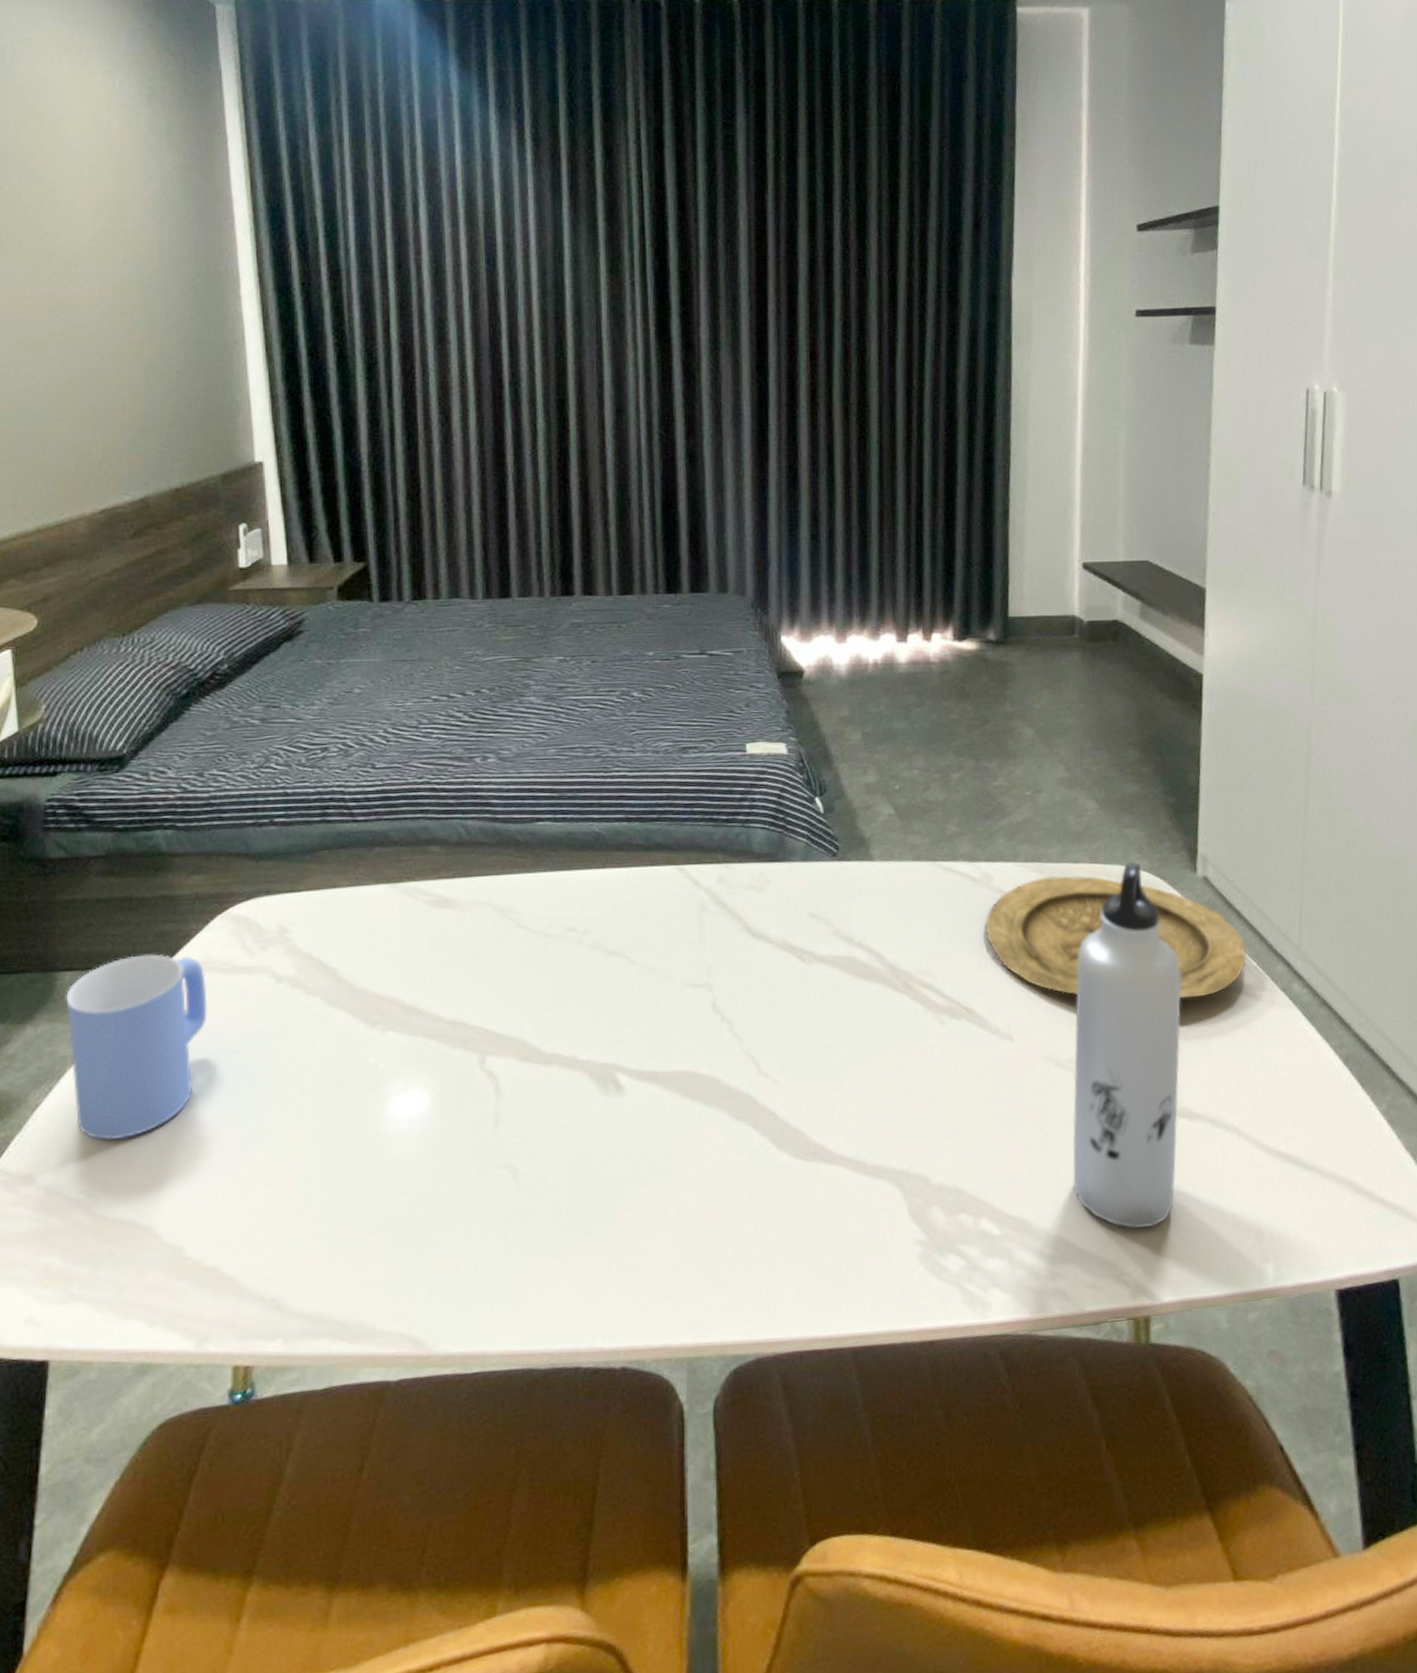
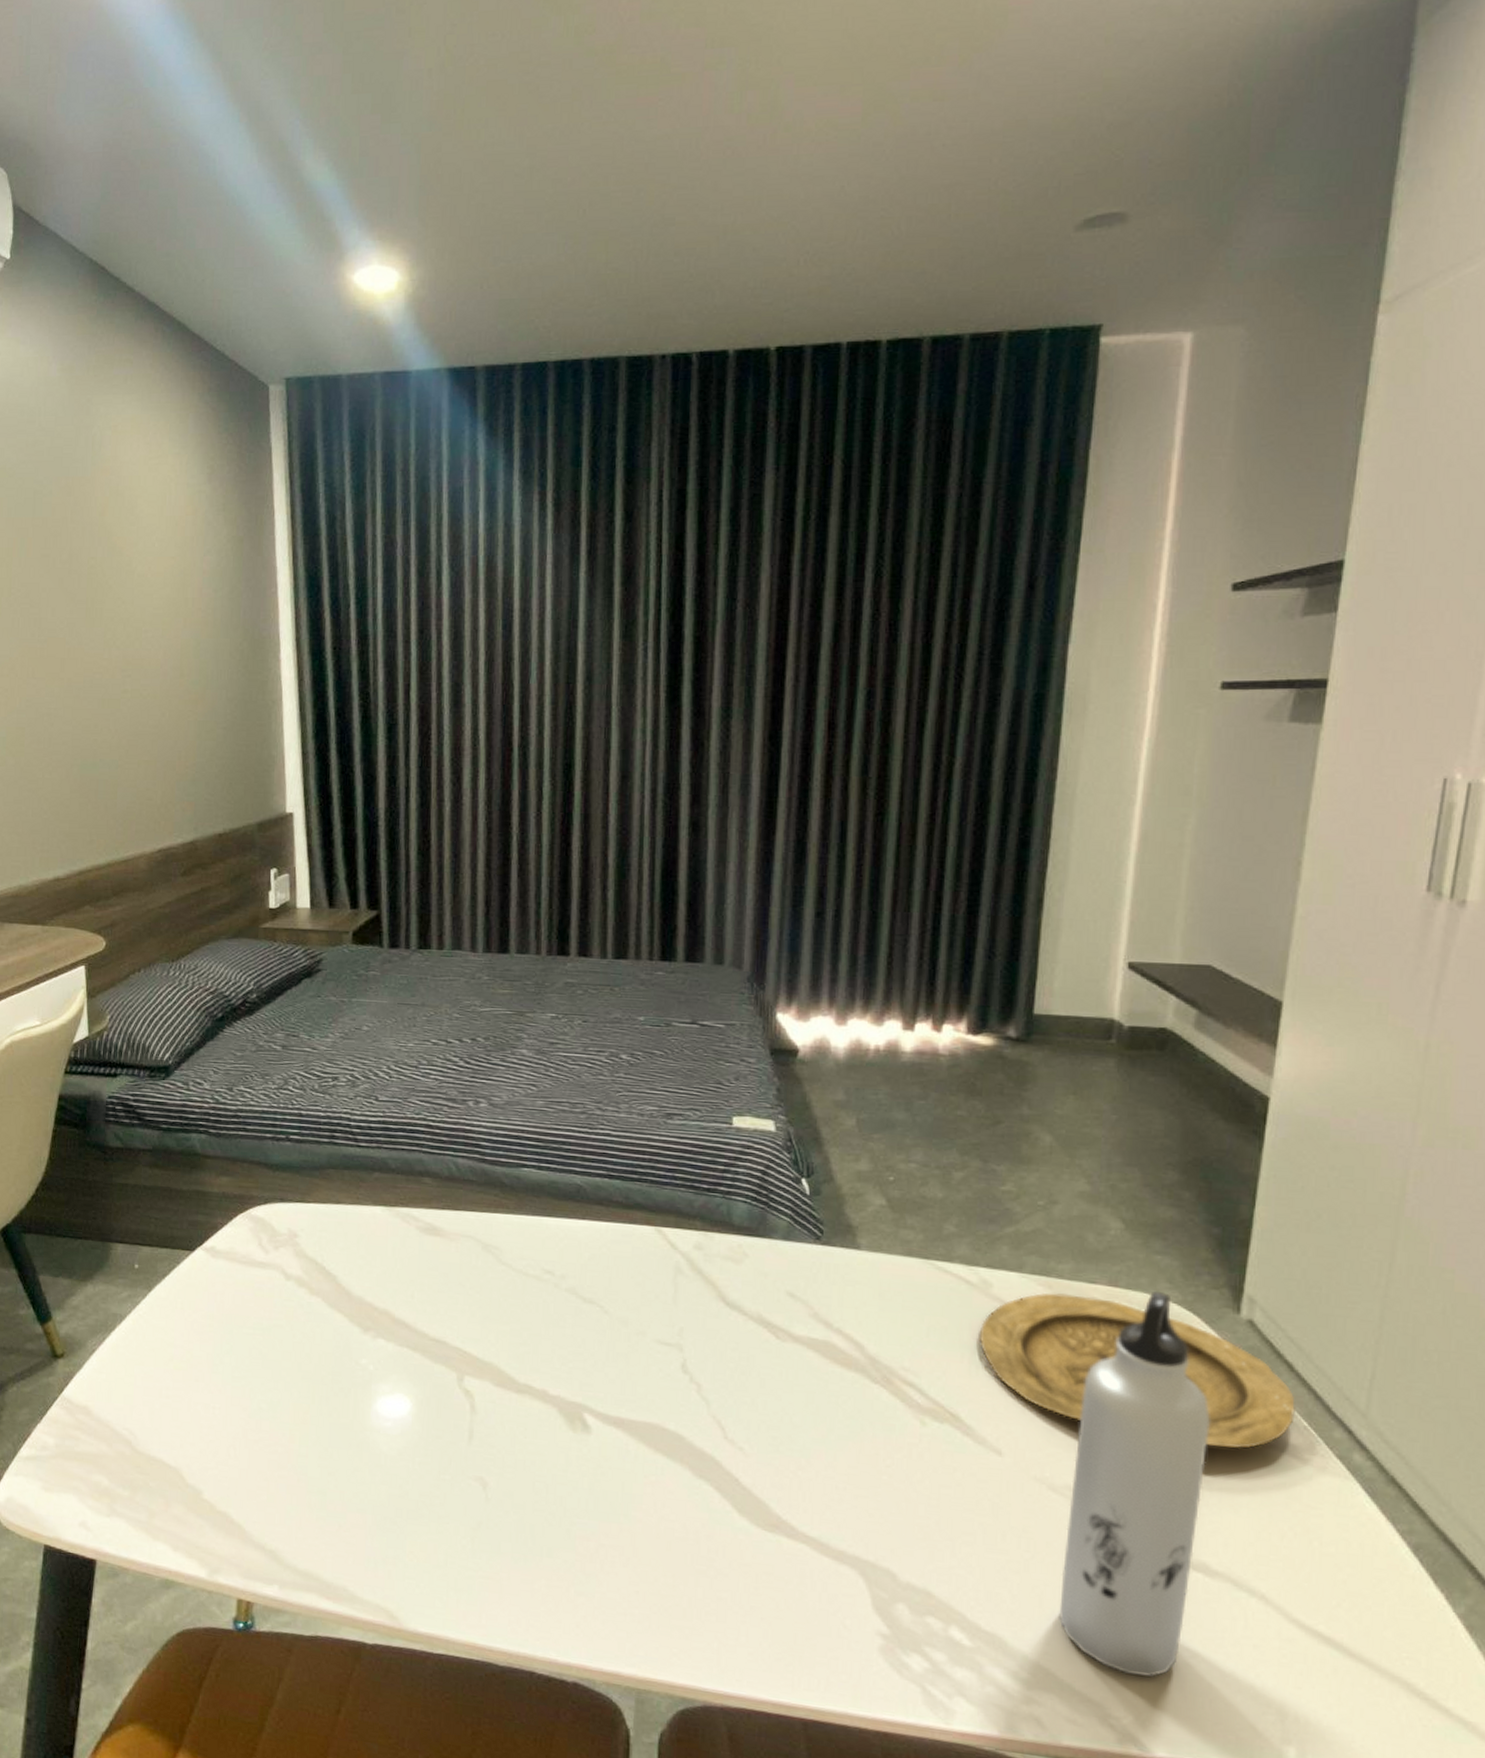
mug: present [66,954,207,1141] -> none [118,1238,229,1392]

